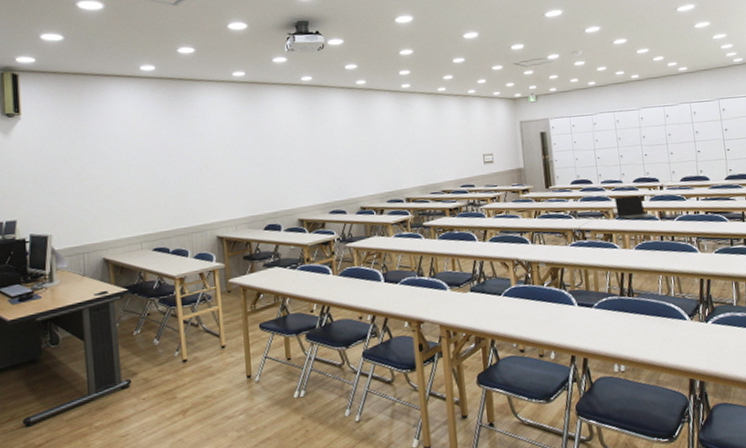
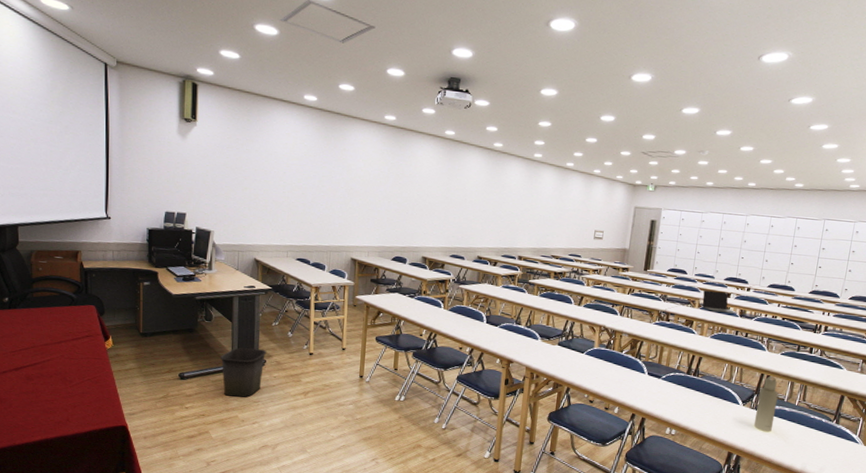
waste bin: none [73,367,130,436] -> present [220,347,267,398]
bottle: none [704,280,730,347] -> present [753,376,779,433]

